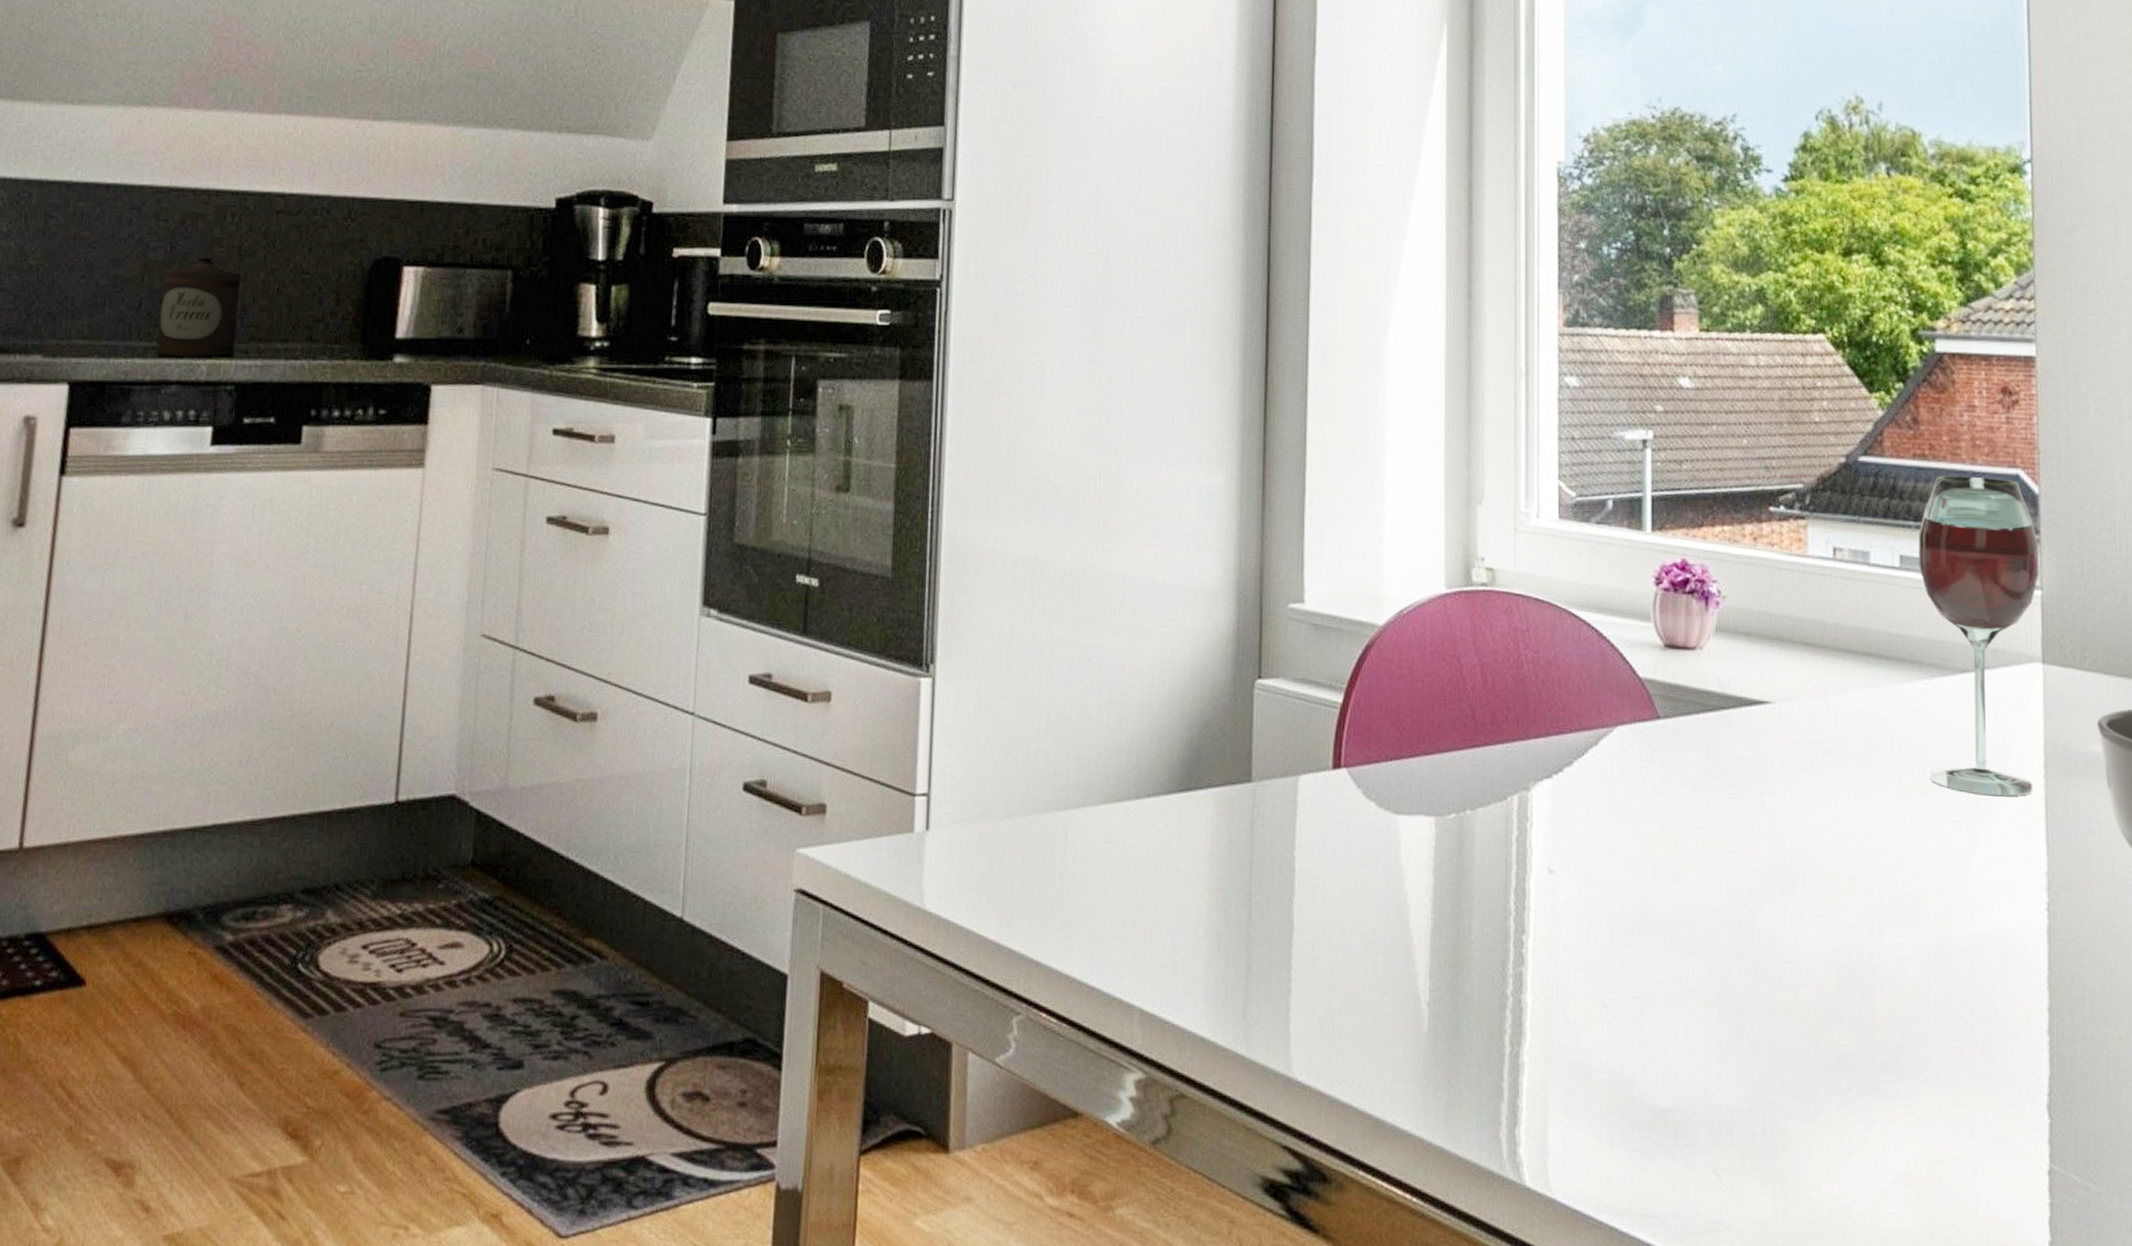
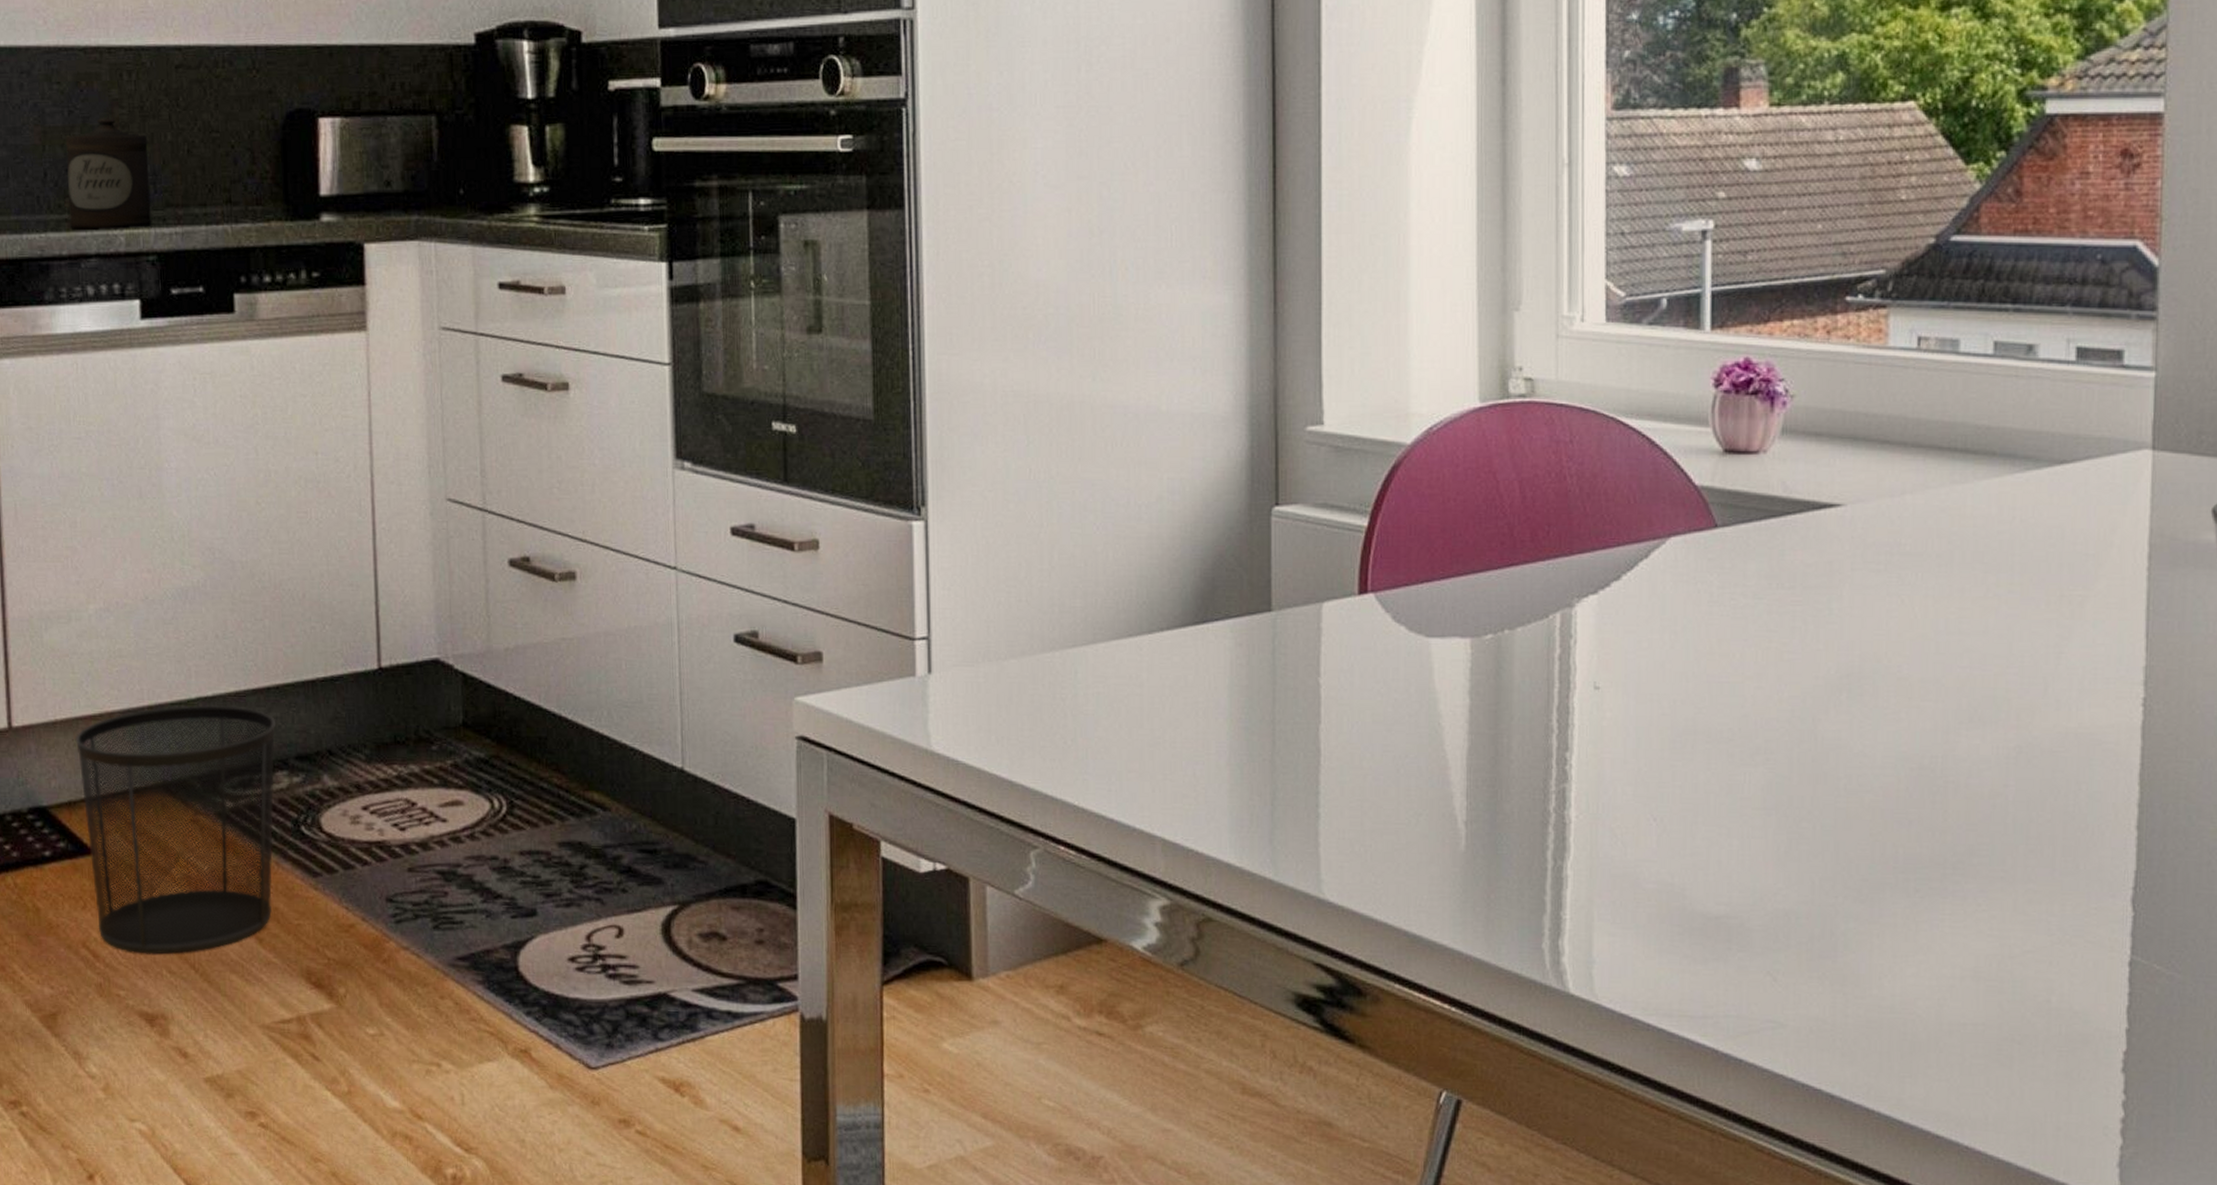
waste bin: none [77,832,288,1097] -> present [75,705,277,954]
wineglass: present [1918,475,2039,797] -> none [2015,251,2155,592]

